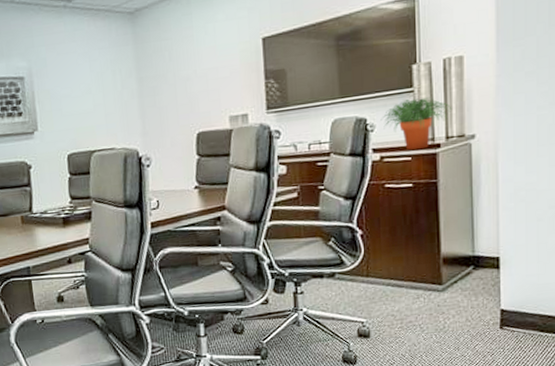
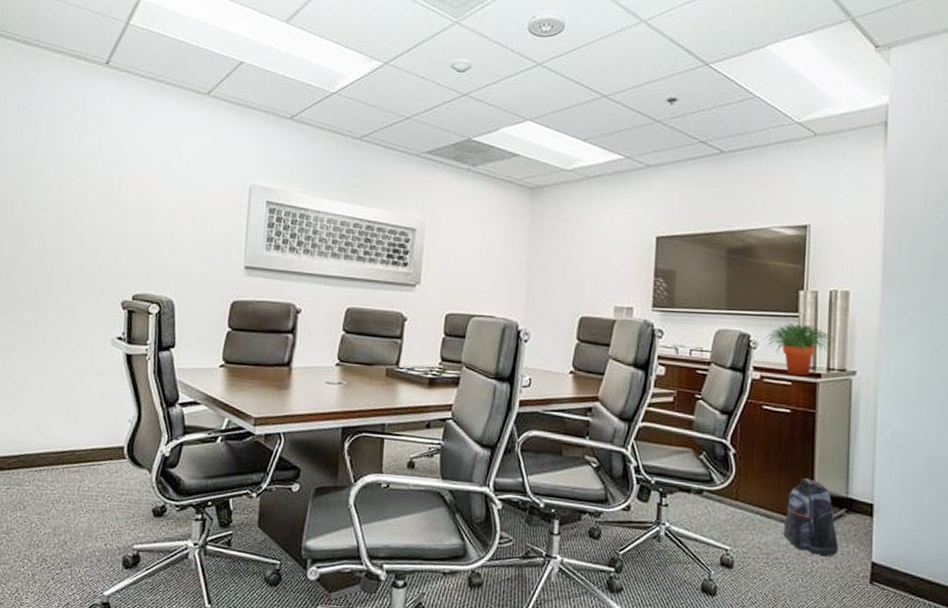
backpack: none [414,245,468,313] -> present [783,478,838,557]

